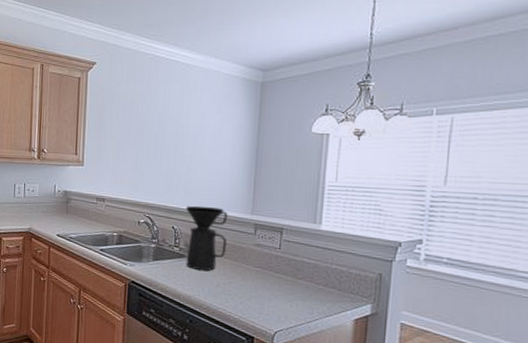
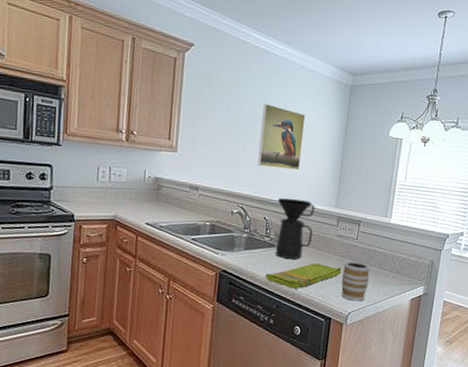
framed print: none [163,111,212,176] -> present [257,104,306,171]
dish towel: none [176,275,264,303] -> present [265,263,342,289]
mug: none [263,273,299,320] -> present [341,261,371,301]

